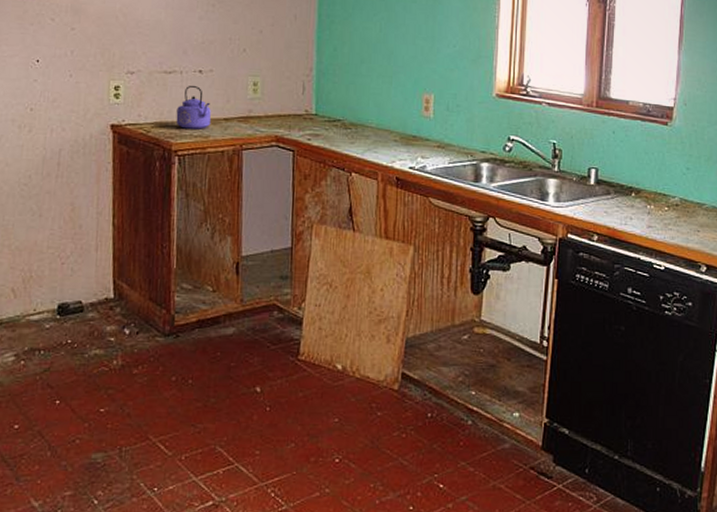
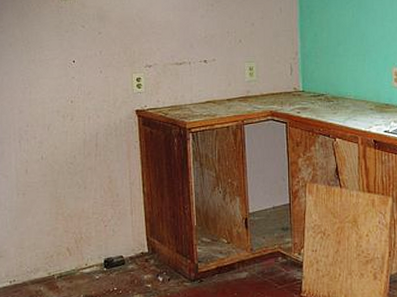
kettle: present [176,85,211,130] -> none [188,73,216,110]

